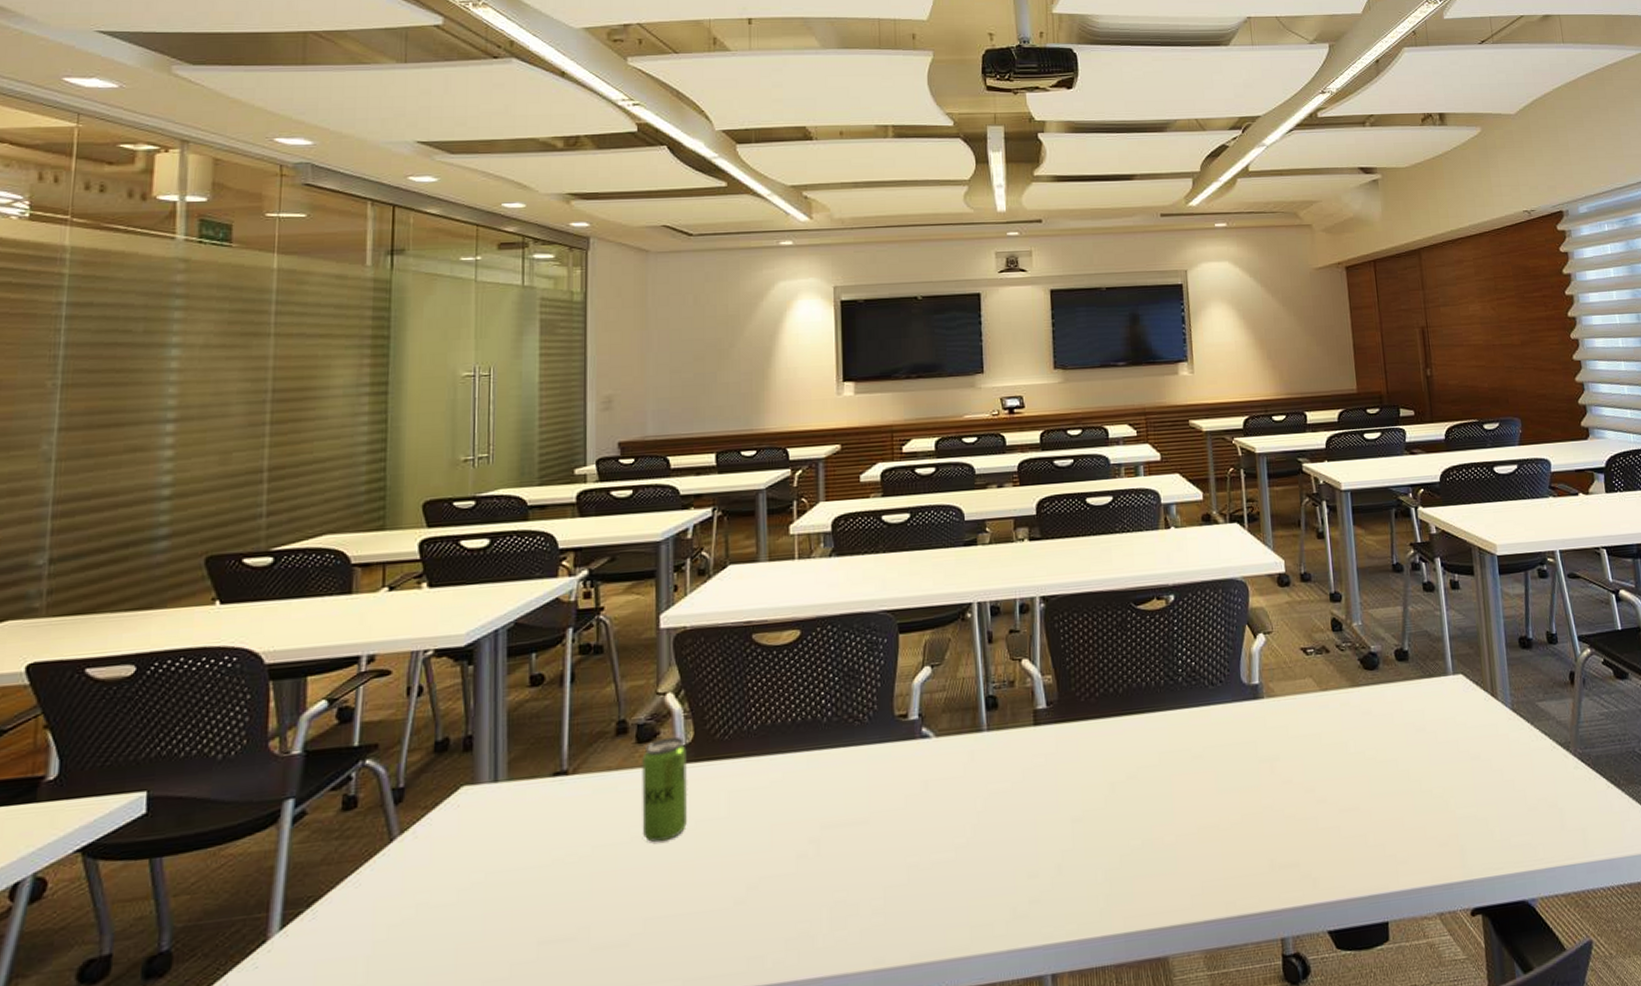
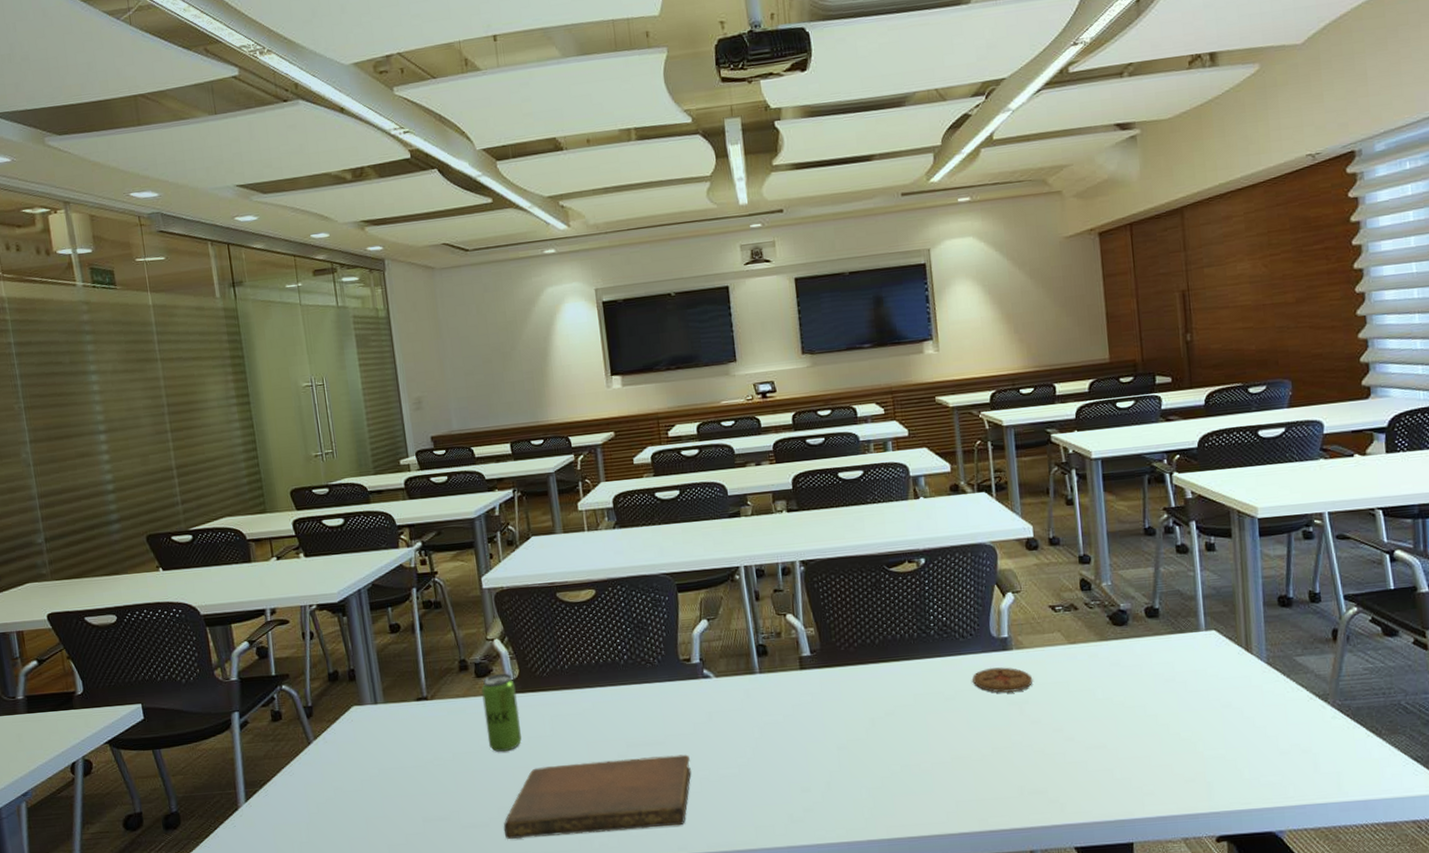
notebook: none [648,836,898,963] -> present [503,754,691,840]
coaster: none [1222,718,1285,749] -> present [972,667,1033,693]

